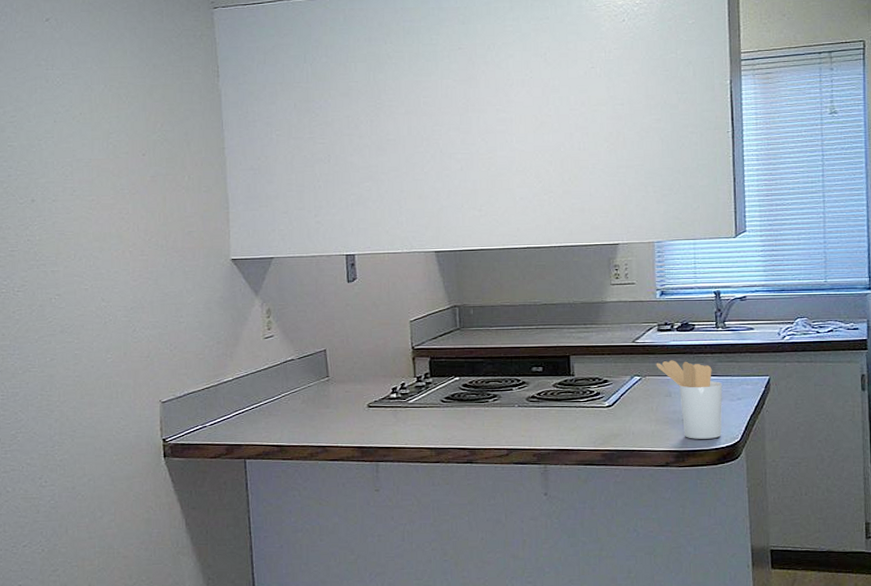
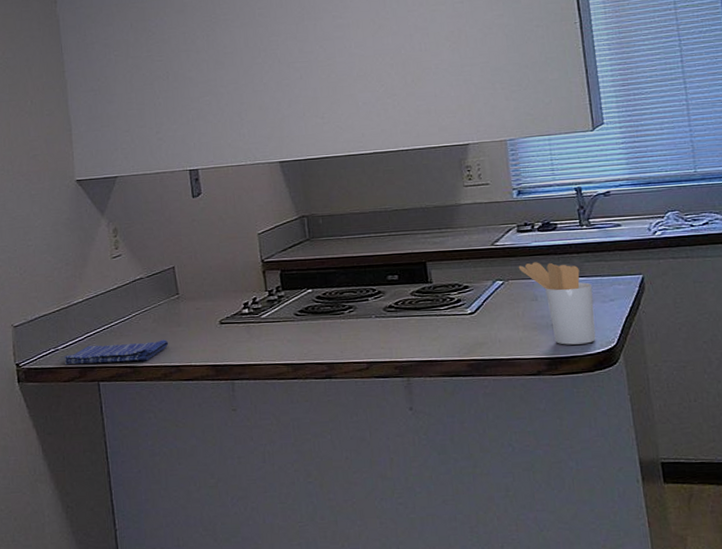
dish towel: none [211,420,317,441] -> present [64,339,169,364]

